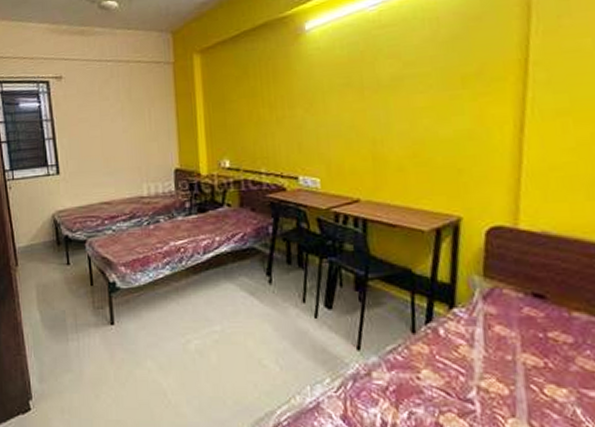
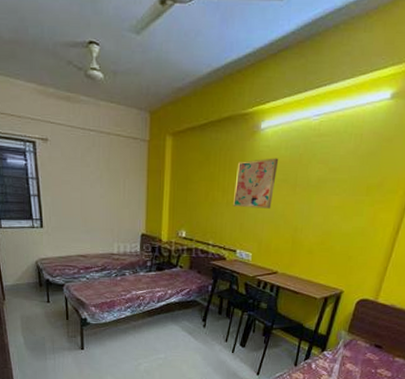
wall art: none [283,59,336,124] -> present [232,158,279,209]

